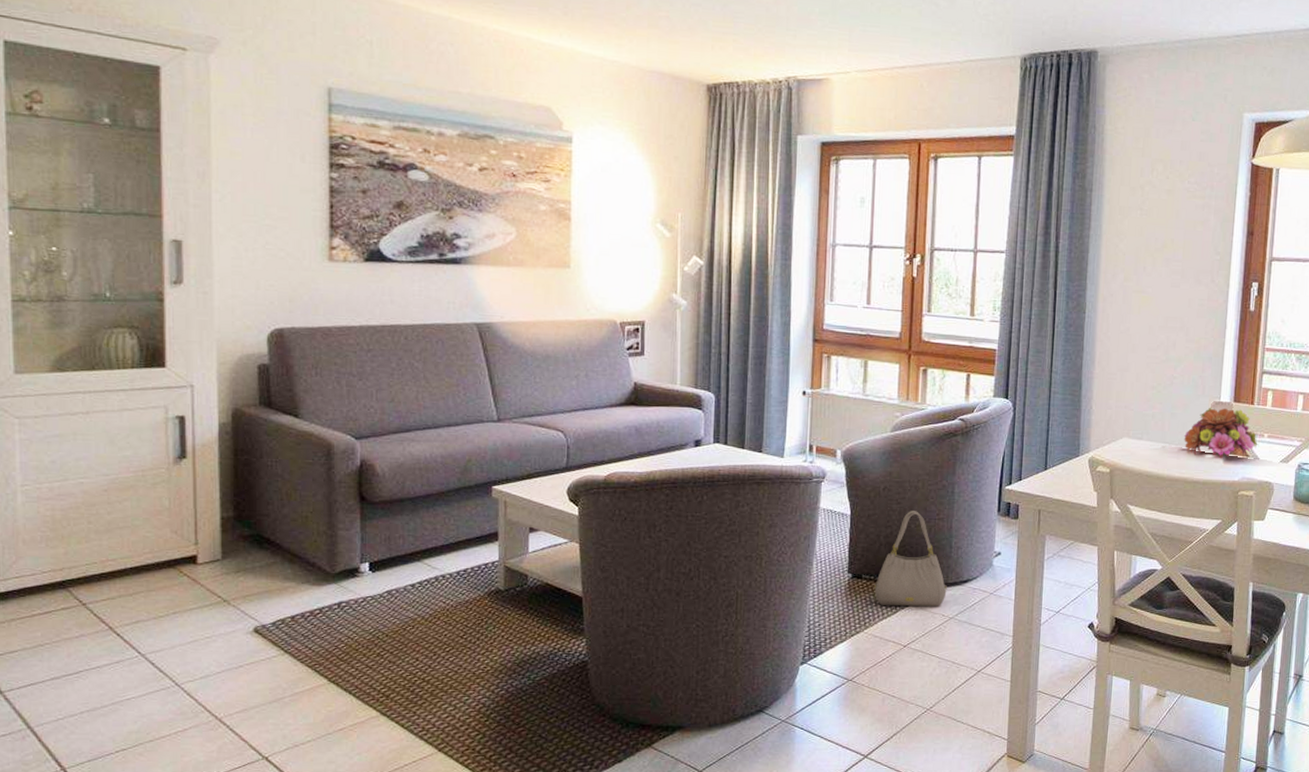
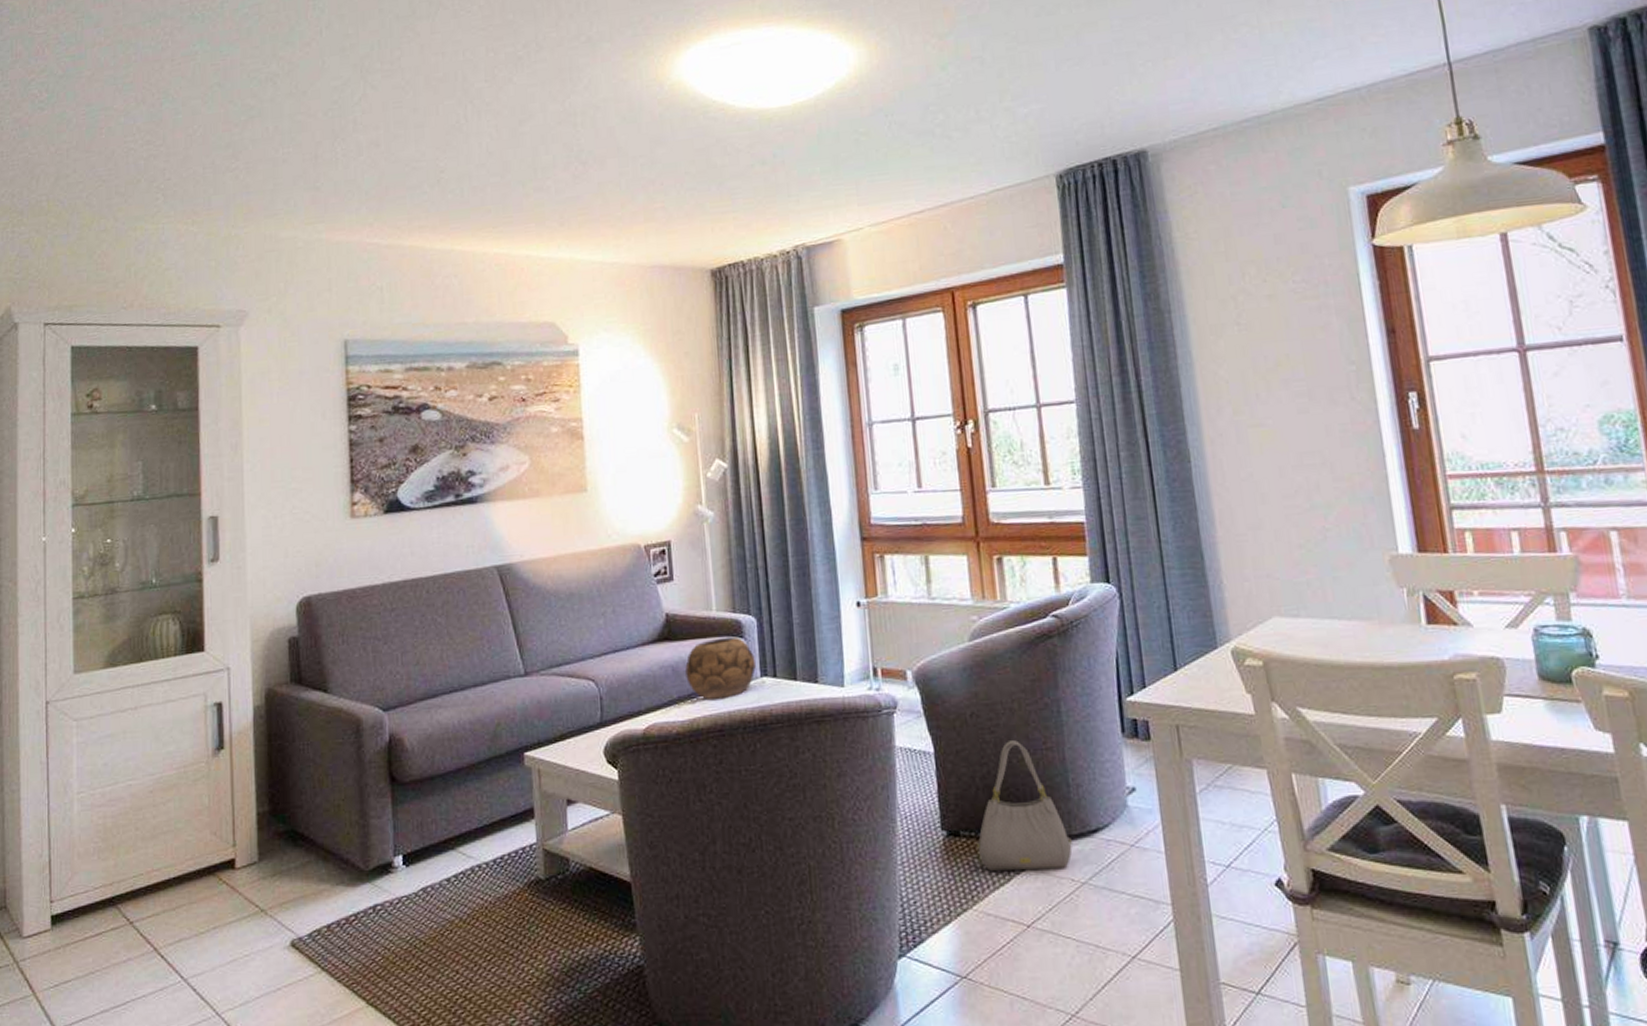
decorative bowl: none [647,407,710,458] -> present [685,636,756,701]
flower bouquet: present [1184,407,1258,459] -> none [1357,561,1467,632]

